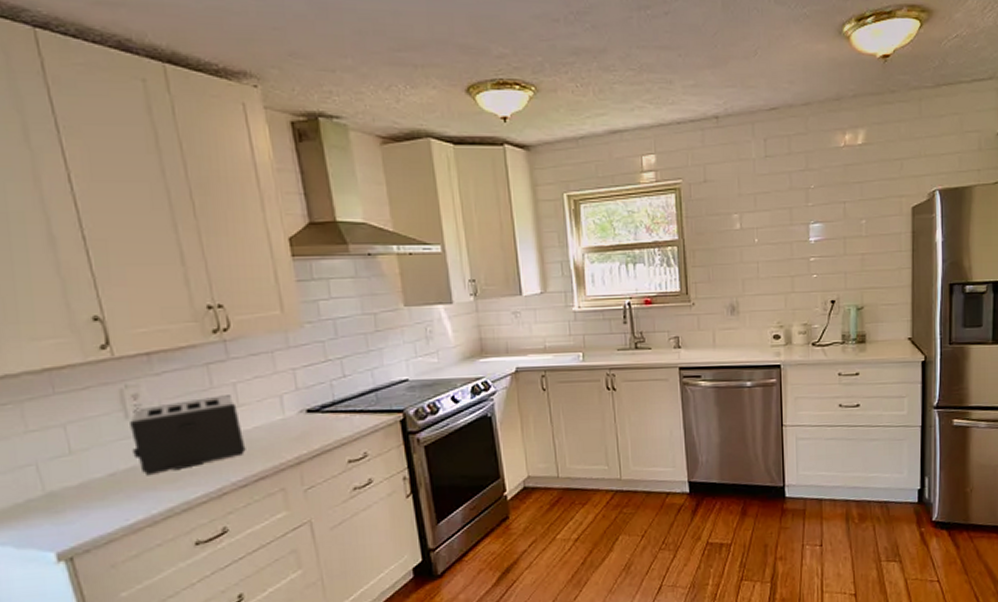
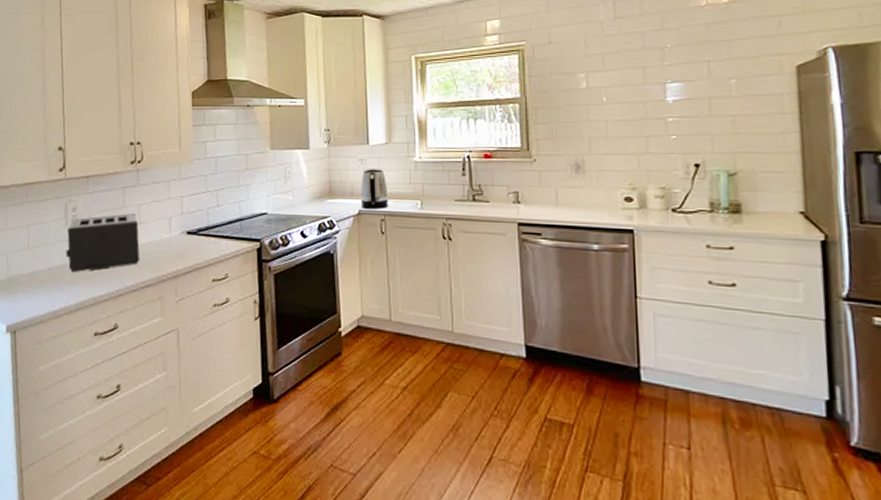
kettle: none [516,320,549,367] -> present [360,167,389,211]

